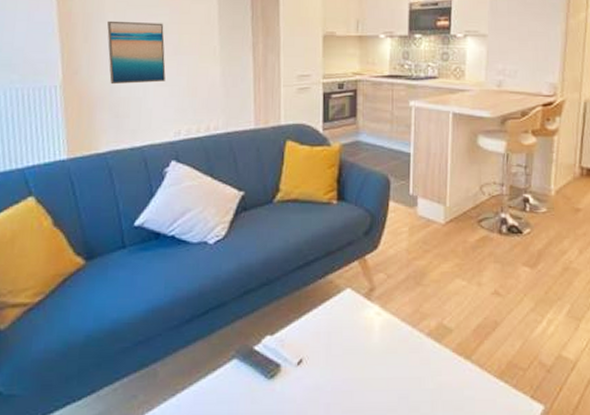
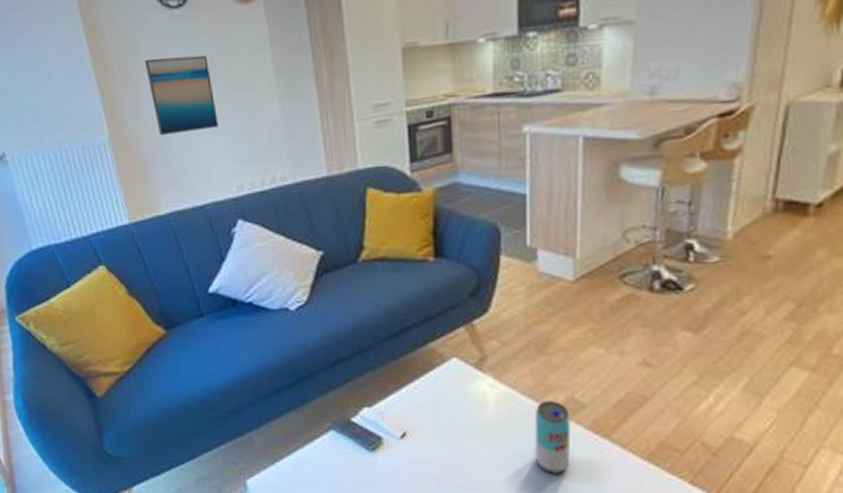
beverage can: none [411,327,440,394] -> present [534,401,571,474]

